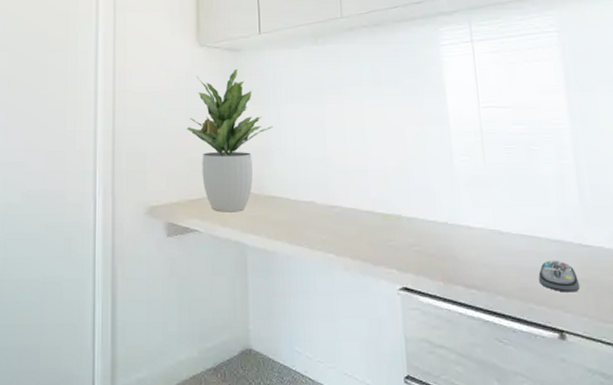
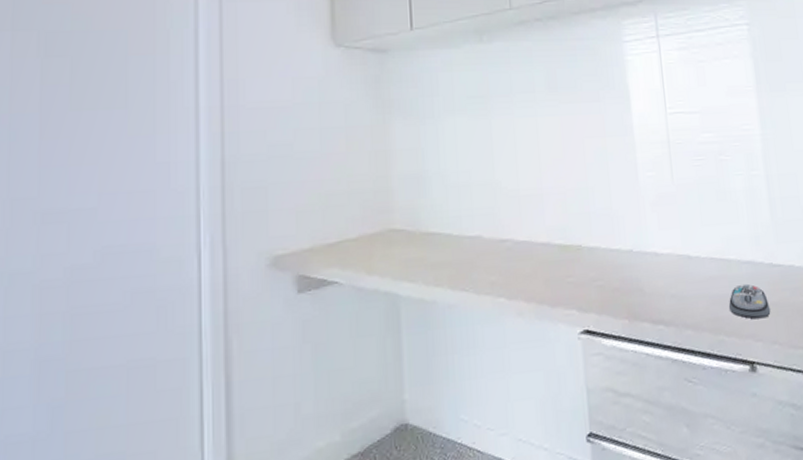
potted plant: present [186,68,273,212] -> none [320,74,430,257]

